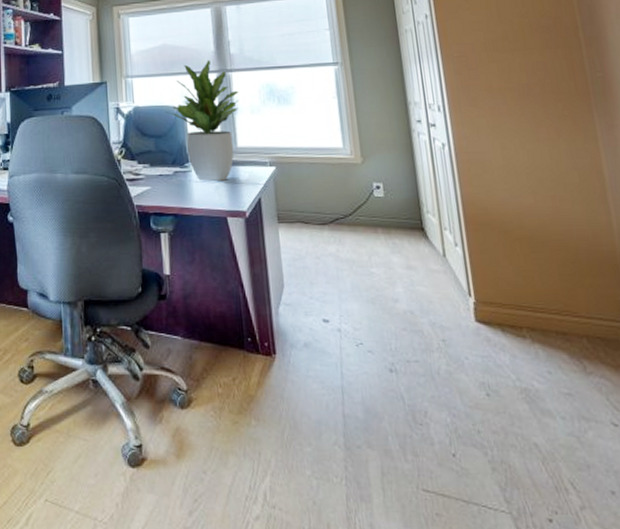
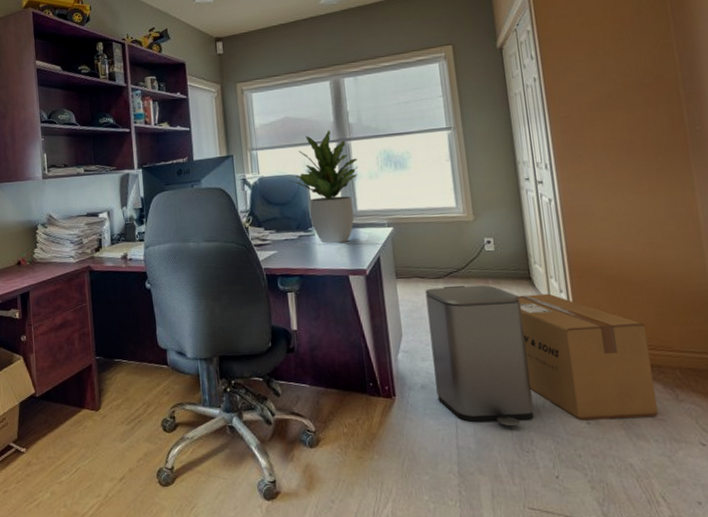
pedal bin: none [309,233,428,395] -> present [425,285,534,426]
box: none [409,246,564,391] -> present [518,293,658,421]

